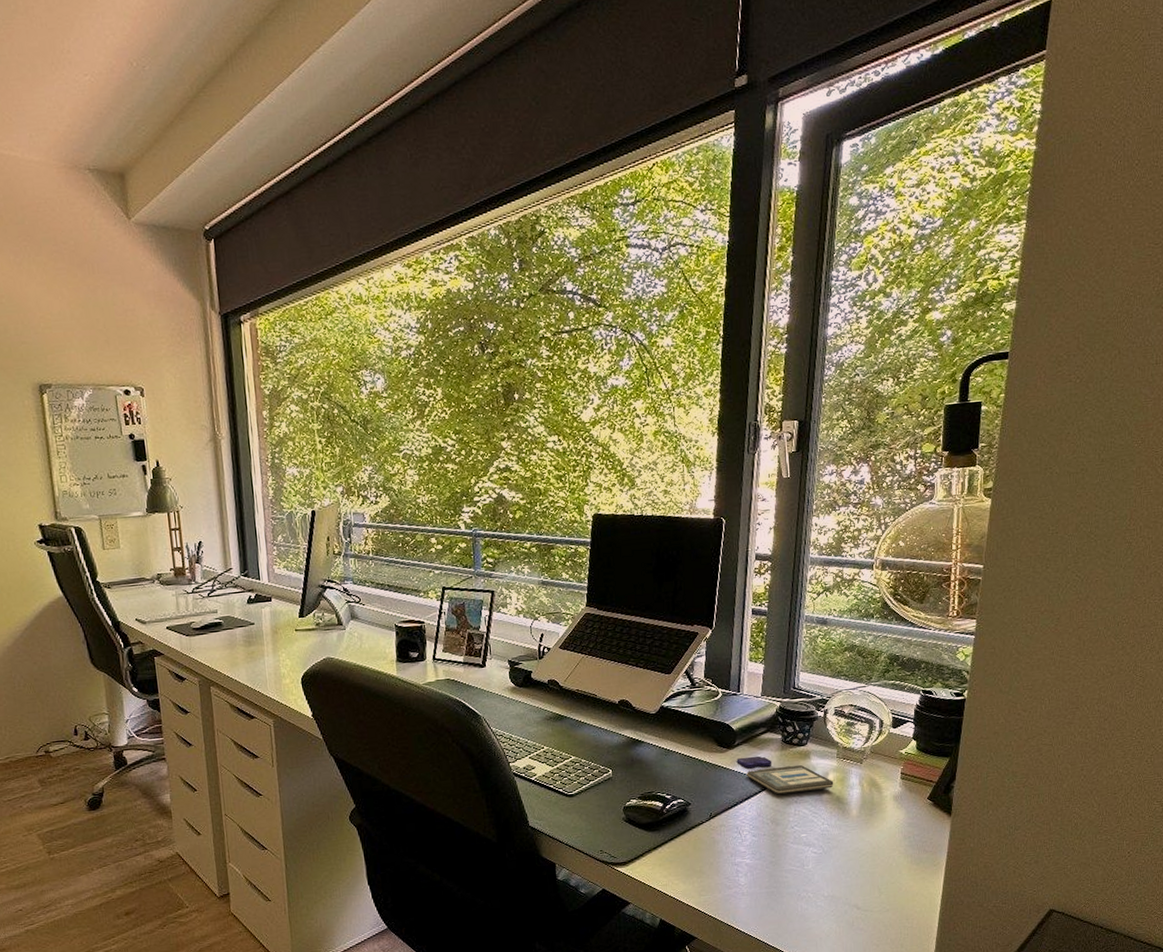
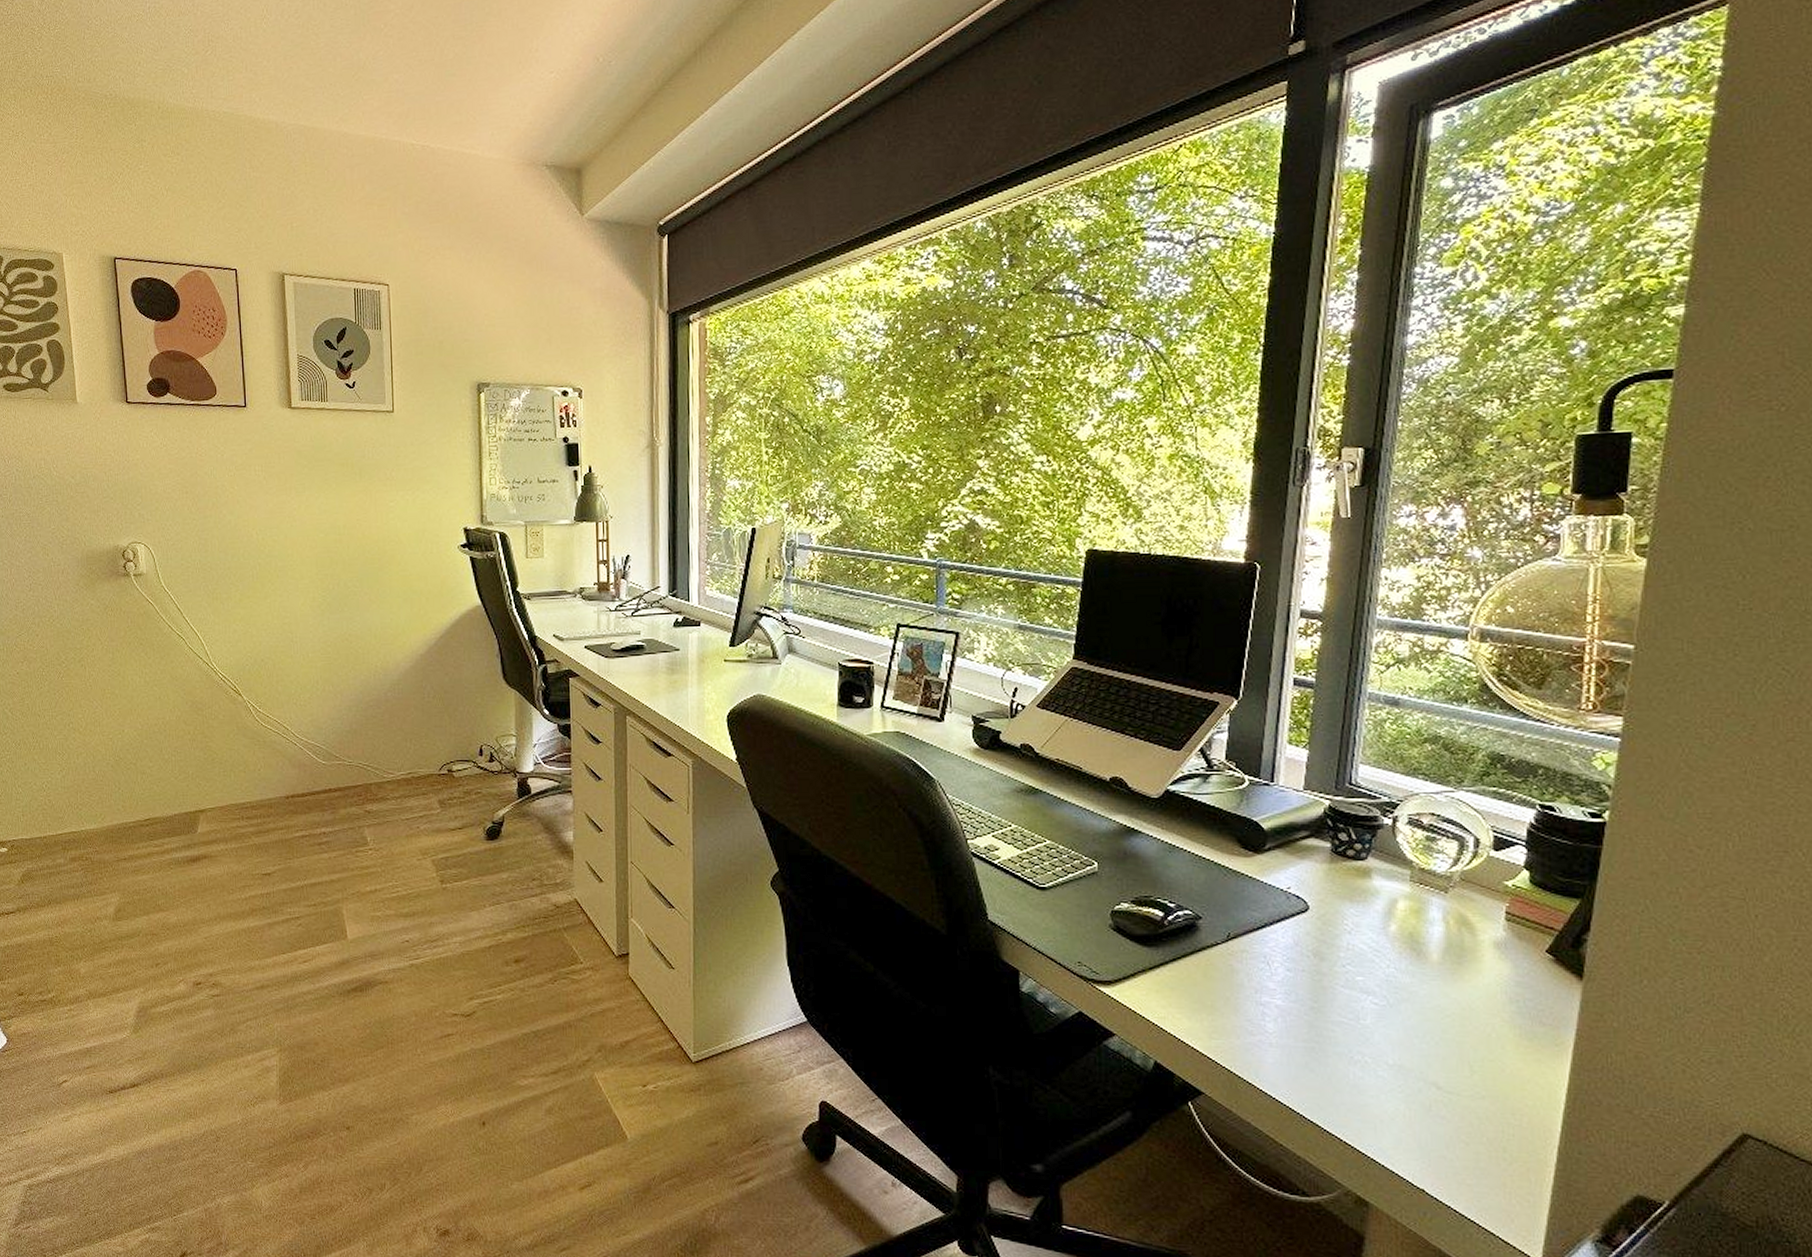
tablet: present [736,756,834,795] -> none [1266,866,1405,921]

